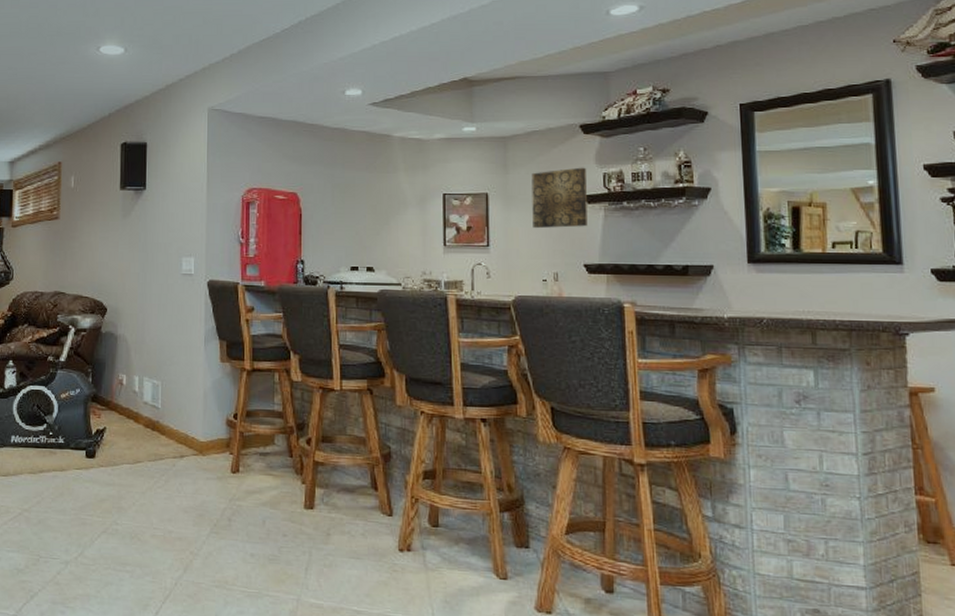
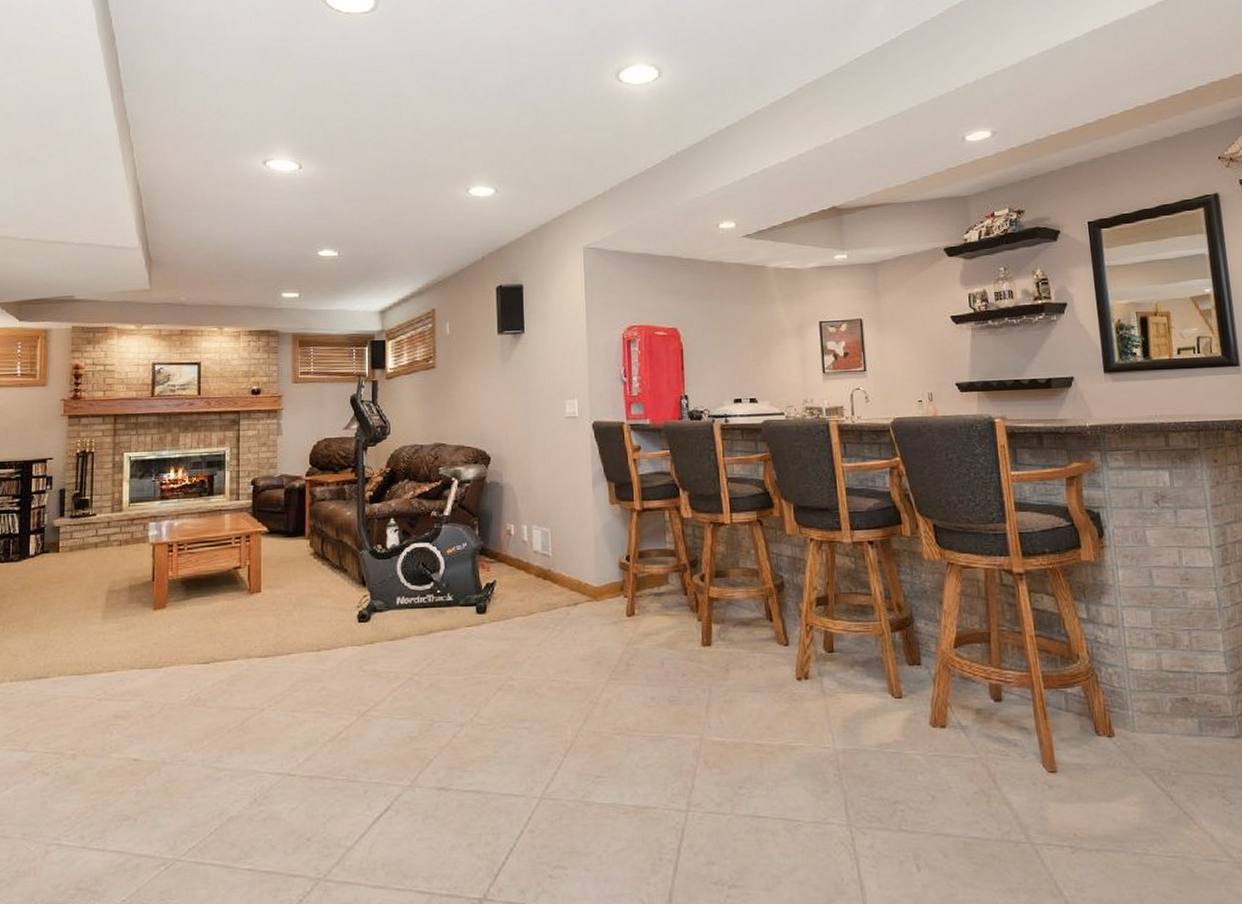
wall art: present [531,167,588,229] -> none [902,289,957,351]

